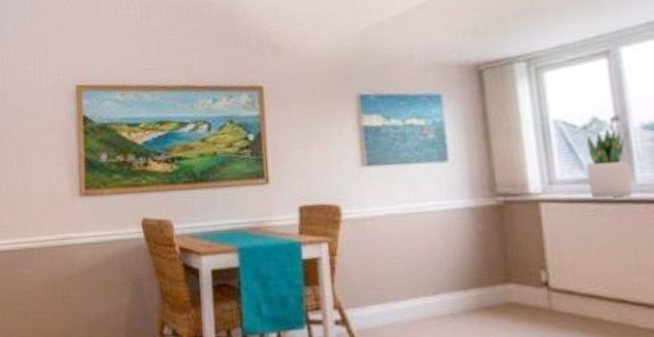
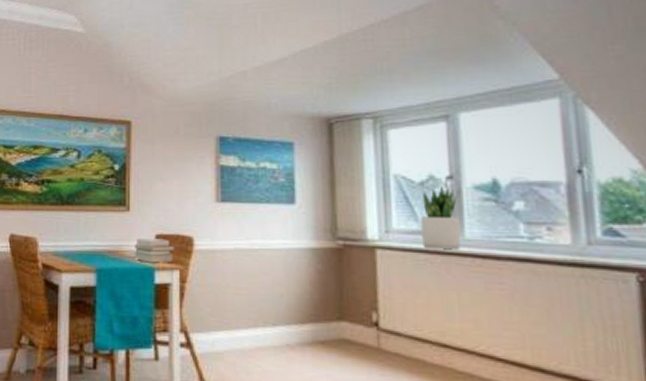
books: none [277,210,321,238] -> present [134,238,175,263]

